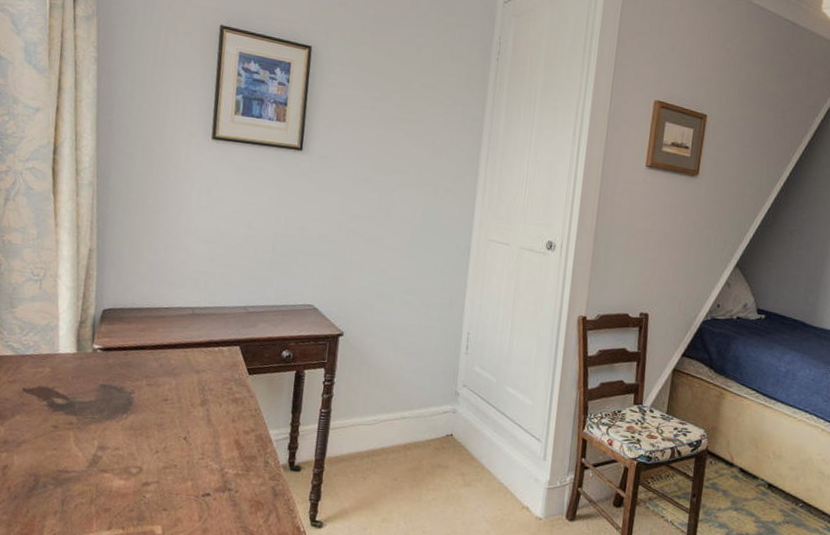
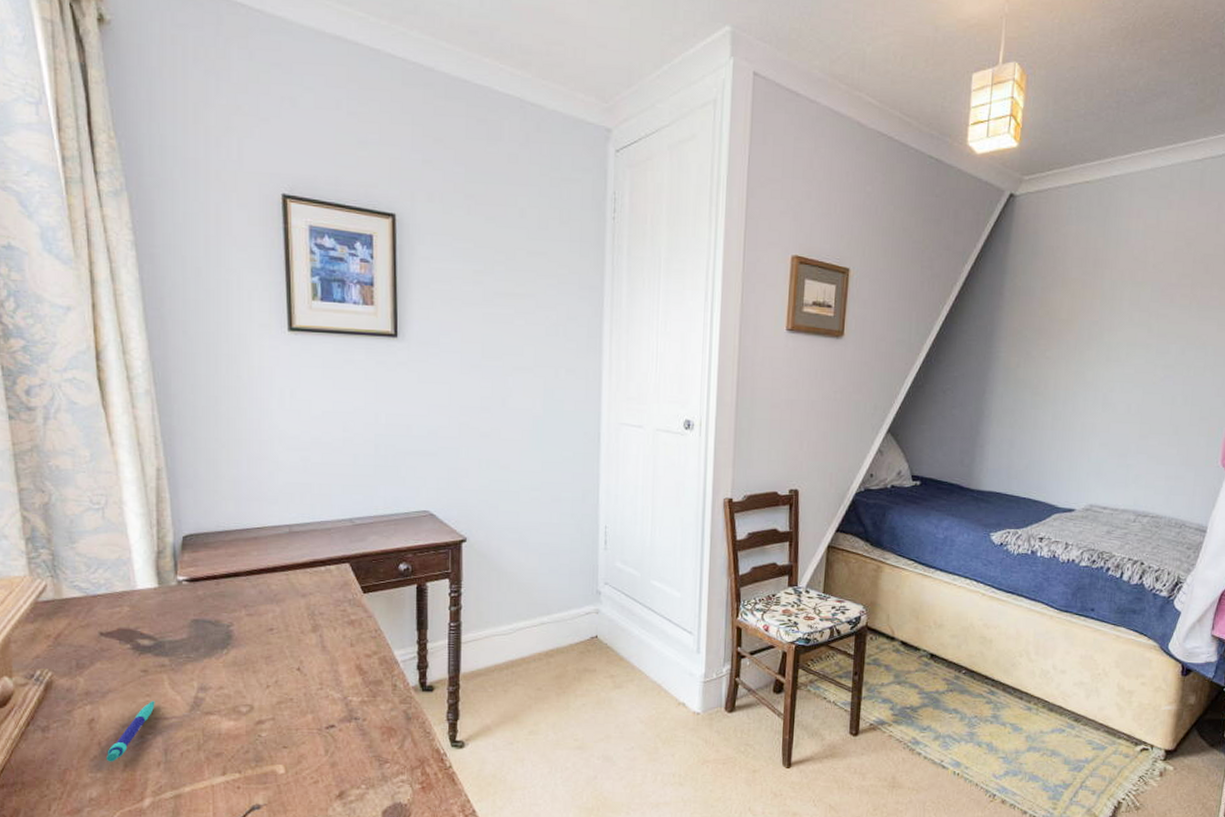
pen: none [12,454,60,507] -> present [105,701,155,762]

